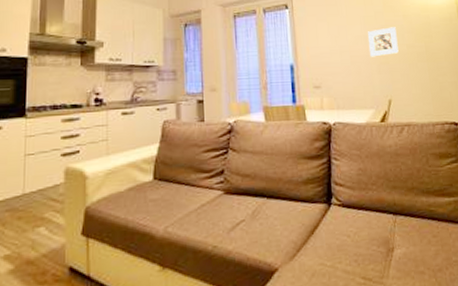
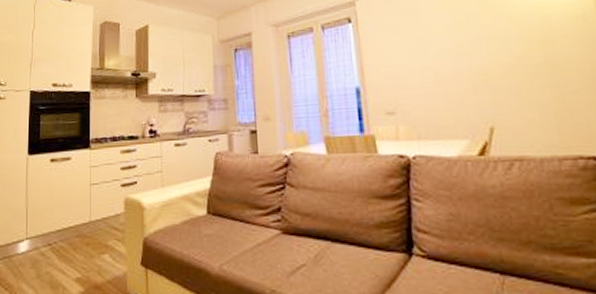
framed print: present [367,27,399,57] -> none [457,33,504,74]

